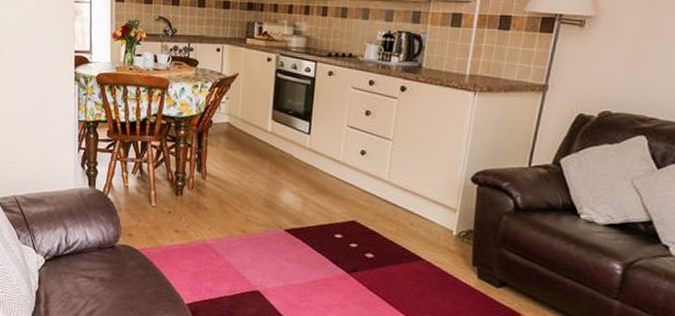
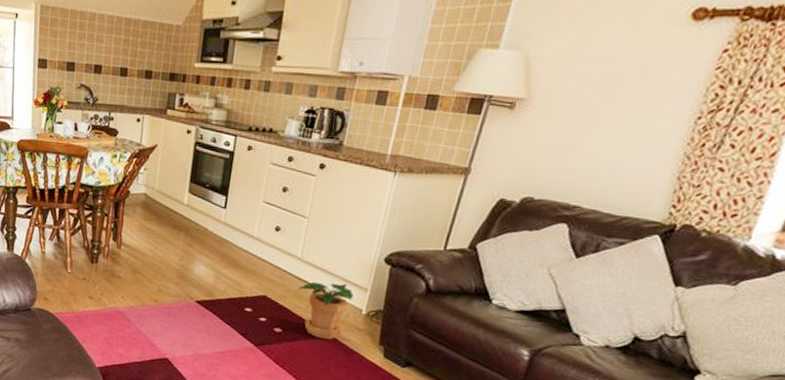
potted plant: none [387,204,443,263] -> present [297,281,354,340]

